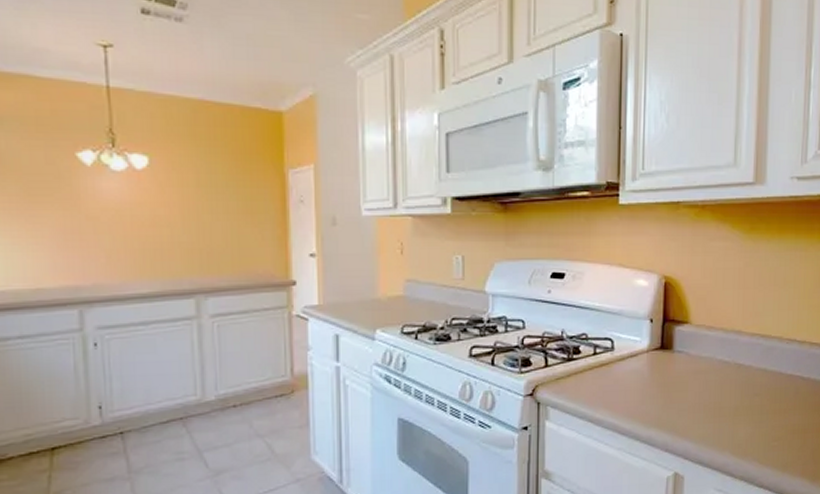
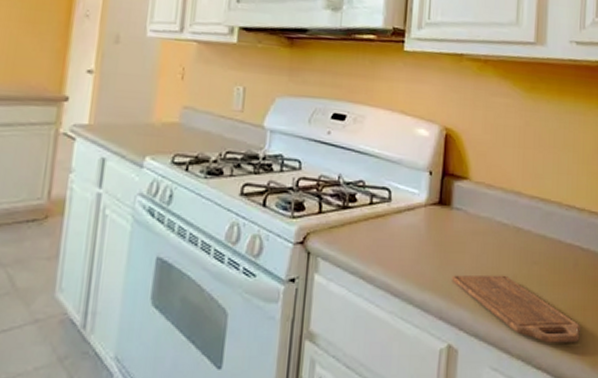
cutting board: none [676,408,802,464] -> present [452,274,581,343]

